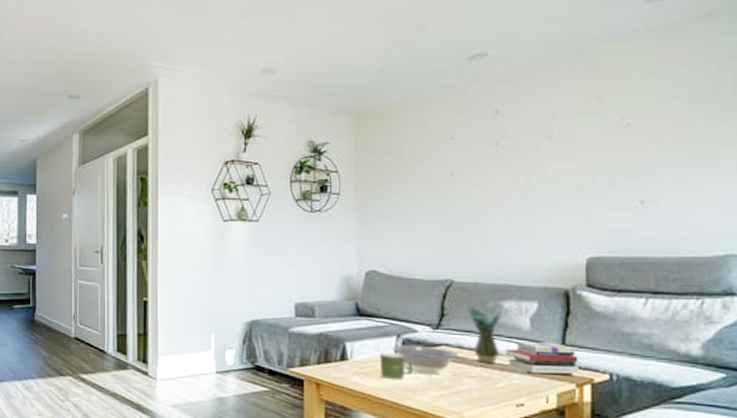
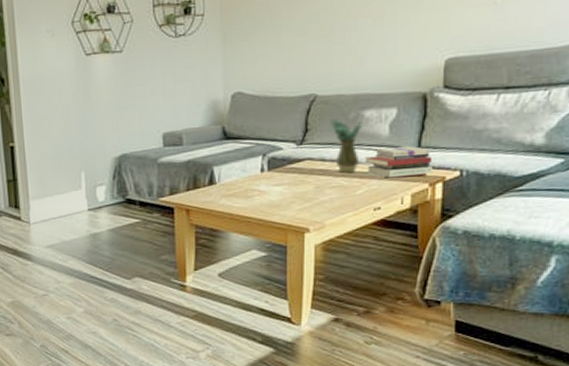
mug: present [379,352,412,381] -> none [246,172,277,199]
bowl: present [391,345,459,375] -> none [257,162,321,190]

